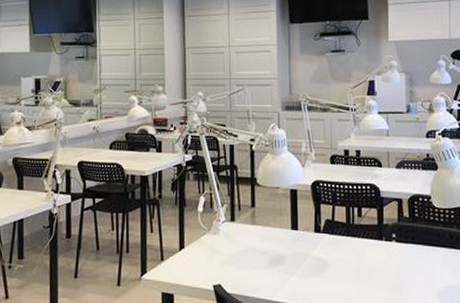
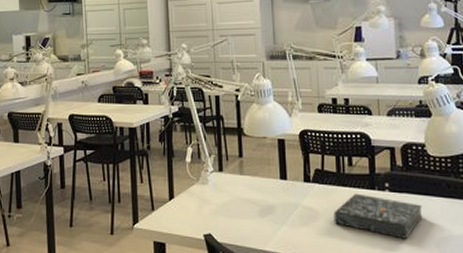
book: none [342,244,427,289] -> present [333,193,423,239]

